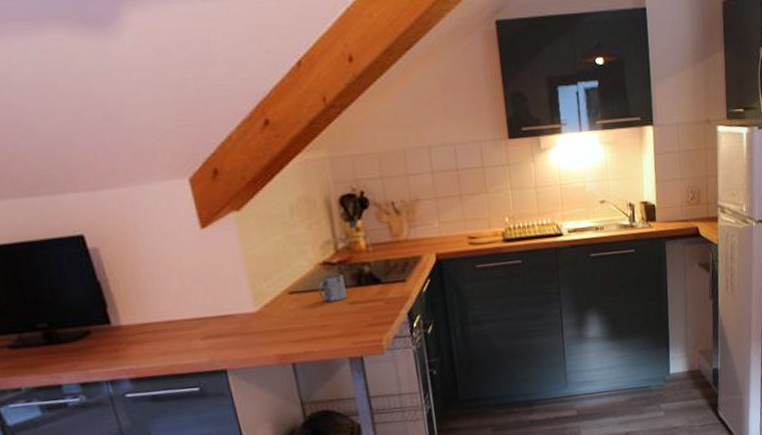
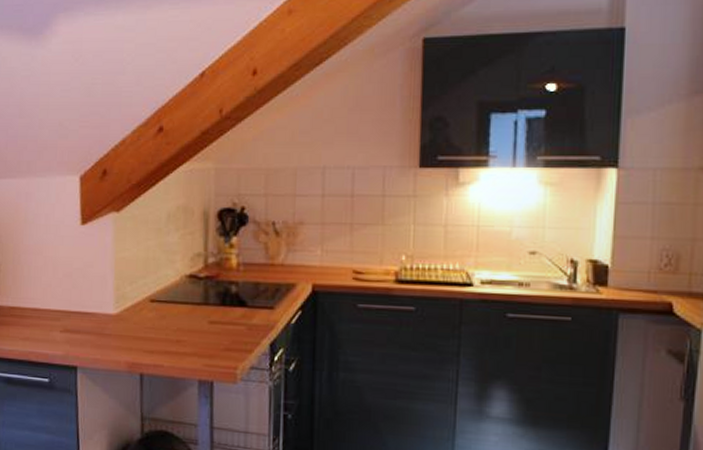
mug: present [318,273,347,302] -> none [180,288,209,318]

